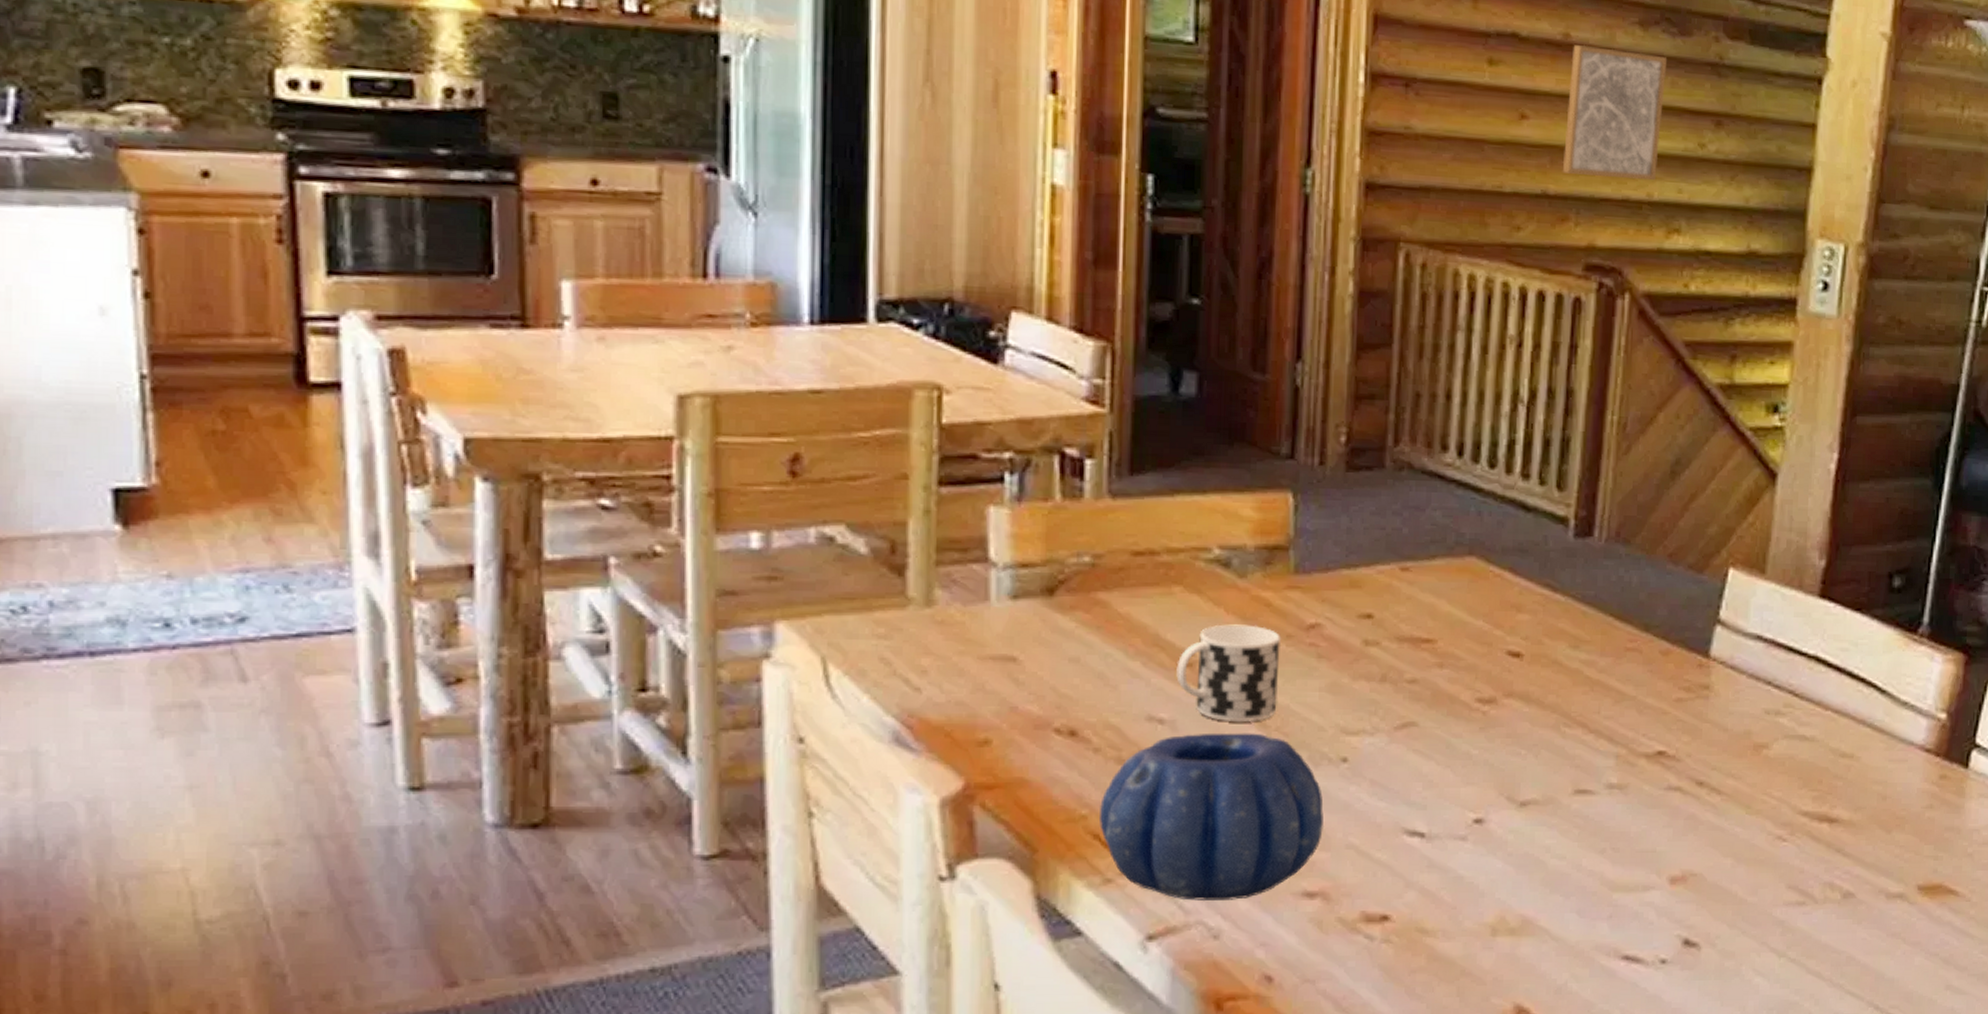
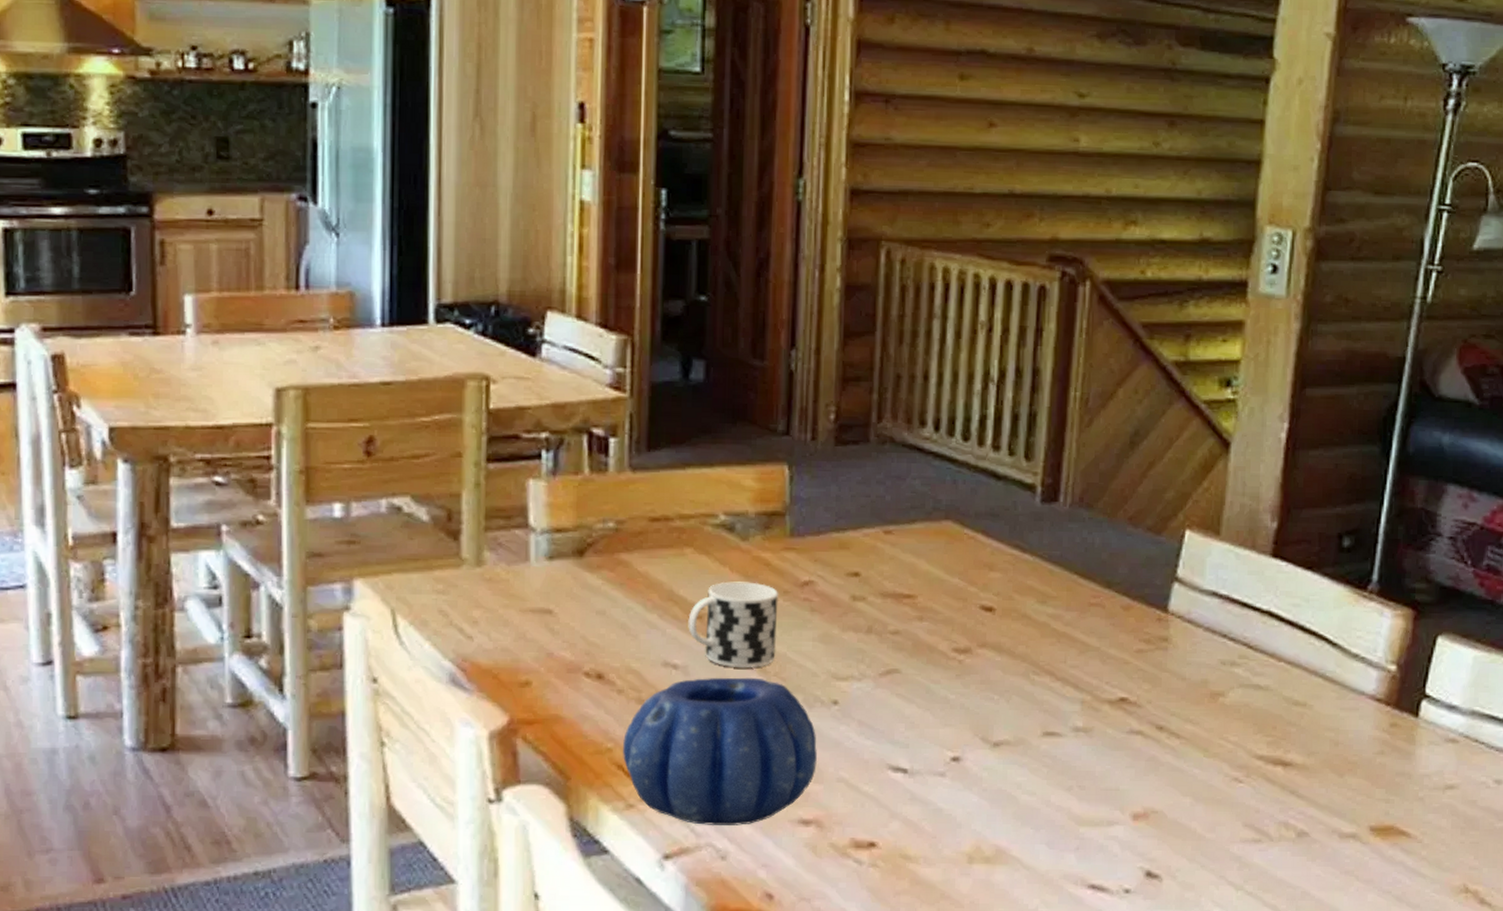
wall art: present [1562,44,1668,181] -> none [1027,57,1124,178]

